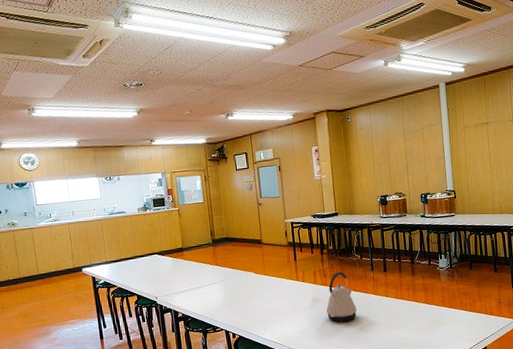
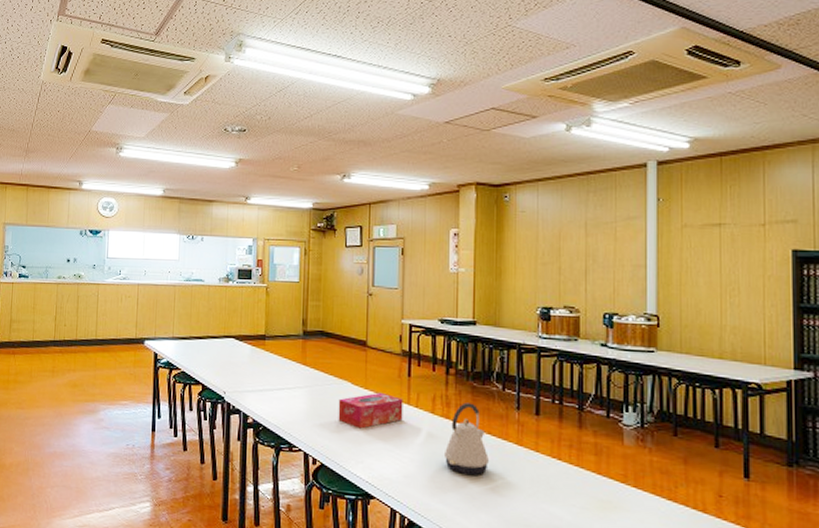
tissue box: none [246,275,295,305] -> present [338,392,403,429]

